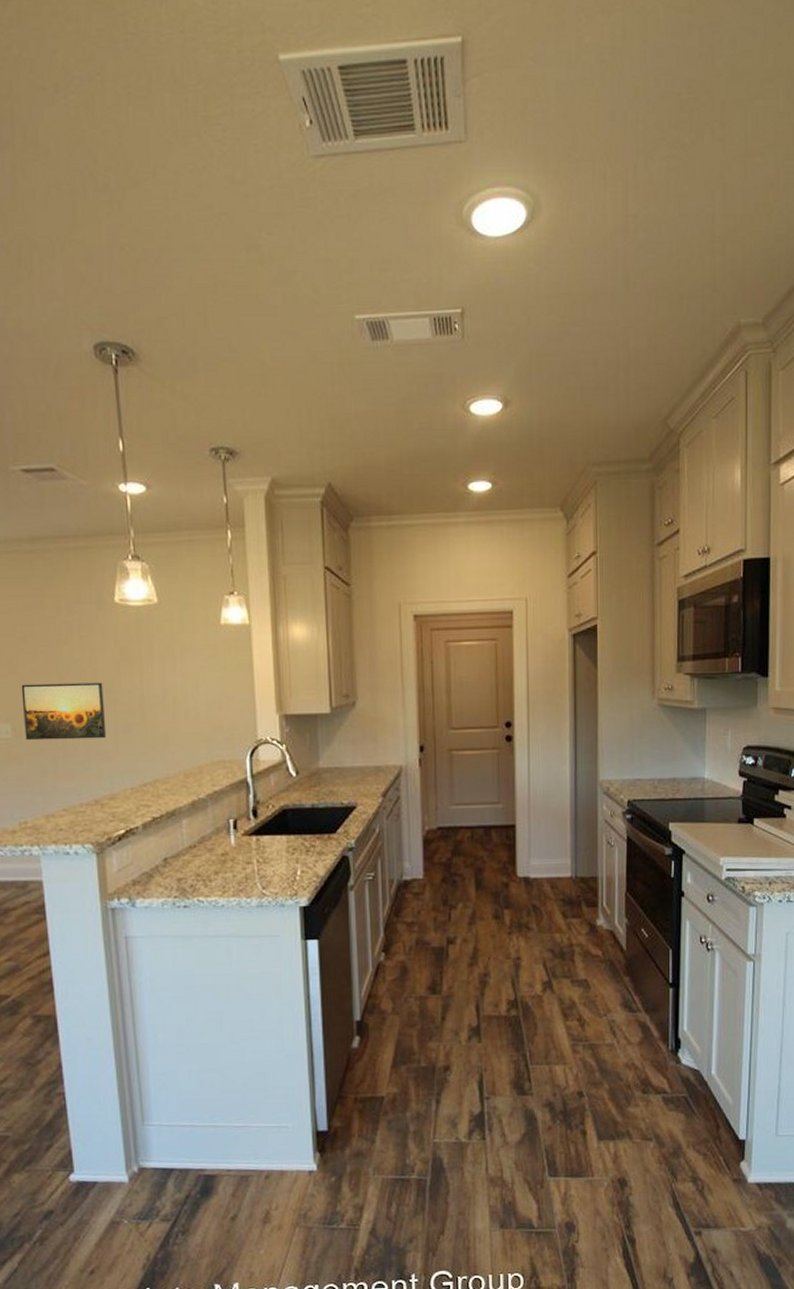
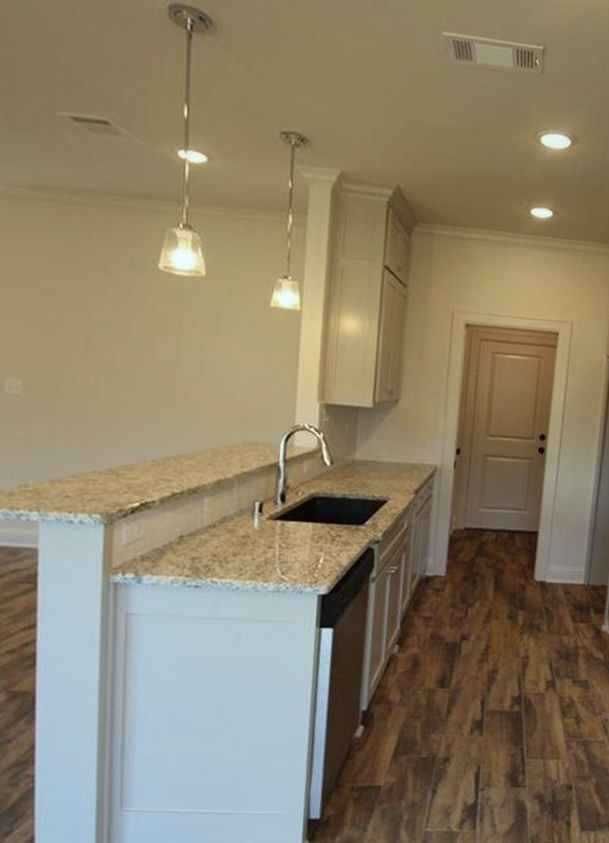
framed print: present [21,682,107,741] -> none [37,339,135,407]

